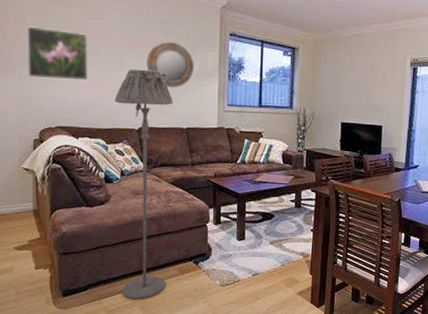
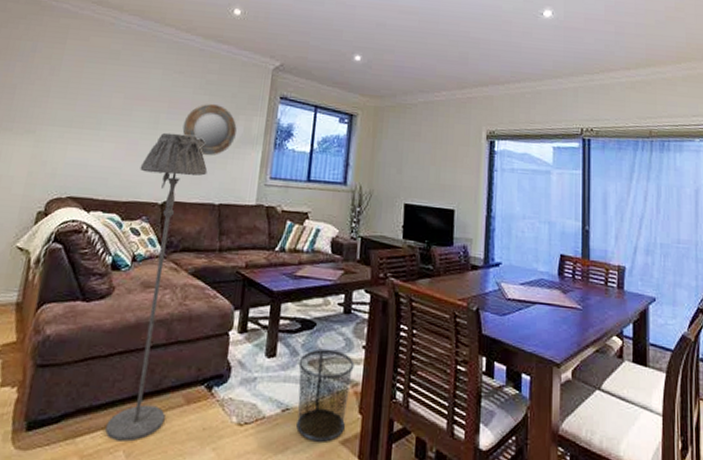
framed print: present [26,26,89,81] -> none [47,82,124,145]
waste bin: none [263,232,305,294] -> present [296,348,355,442]

